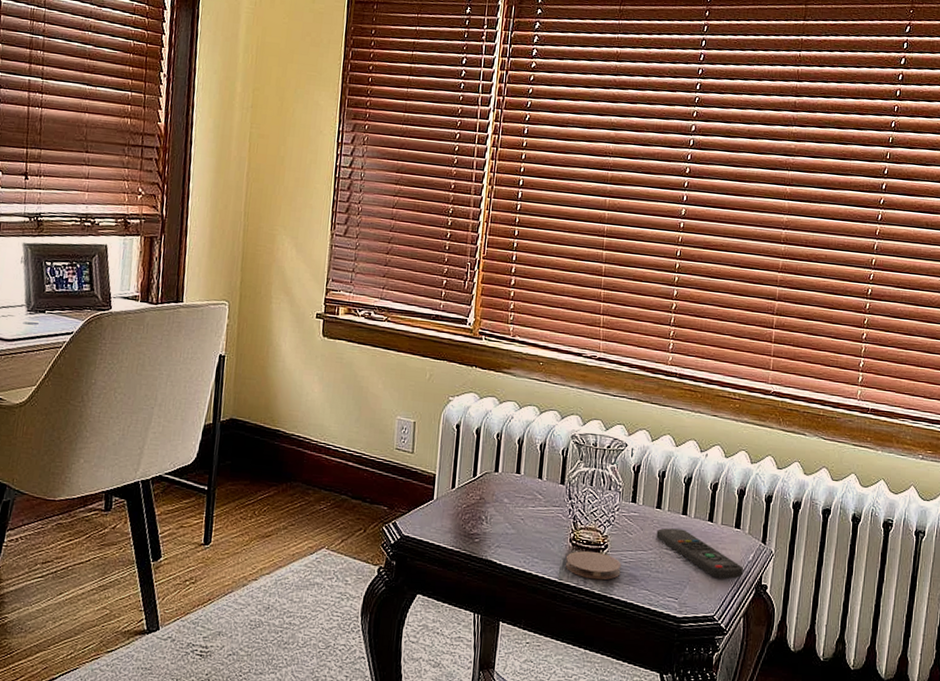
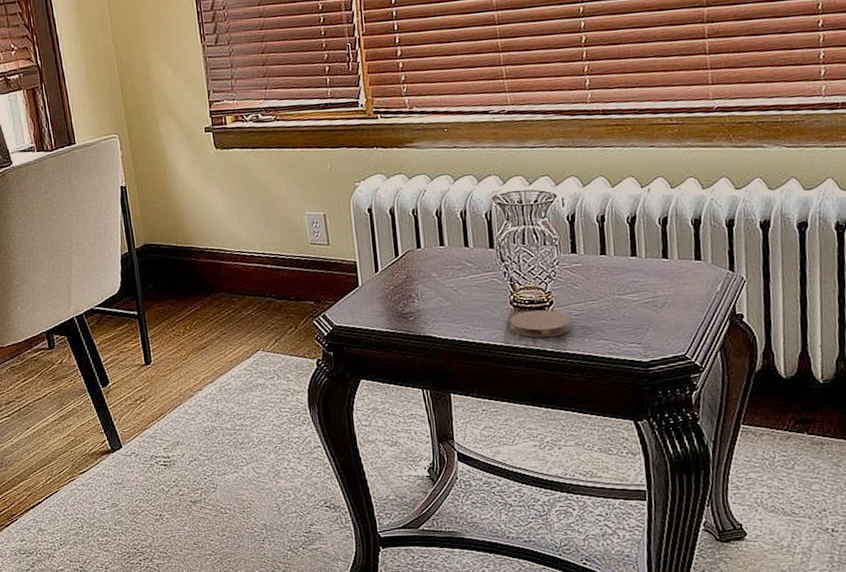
remote control: present [656,528,743,580] -> none [605,271,712,316]

